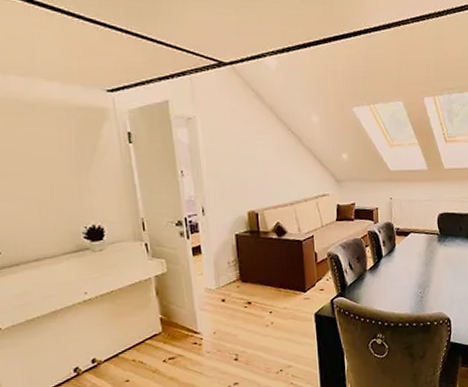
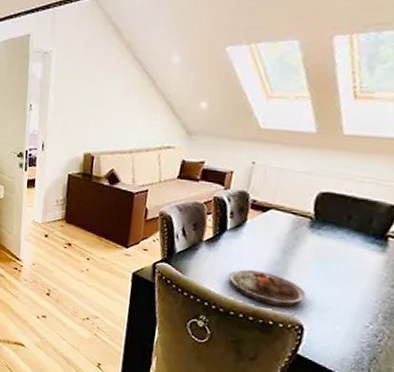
plate: none [392,284,447,309] -> present [229,269,307,308]

